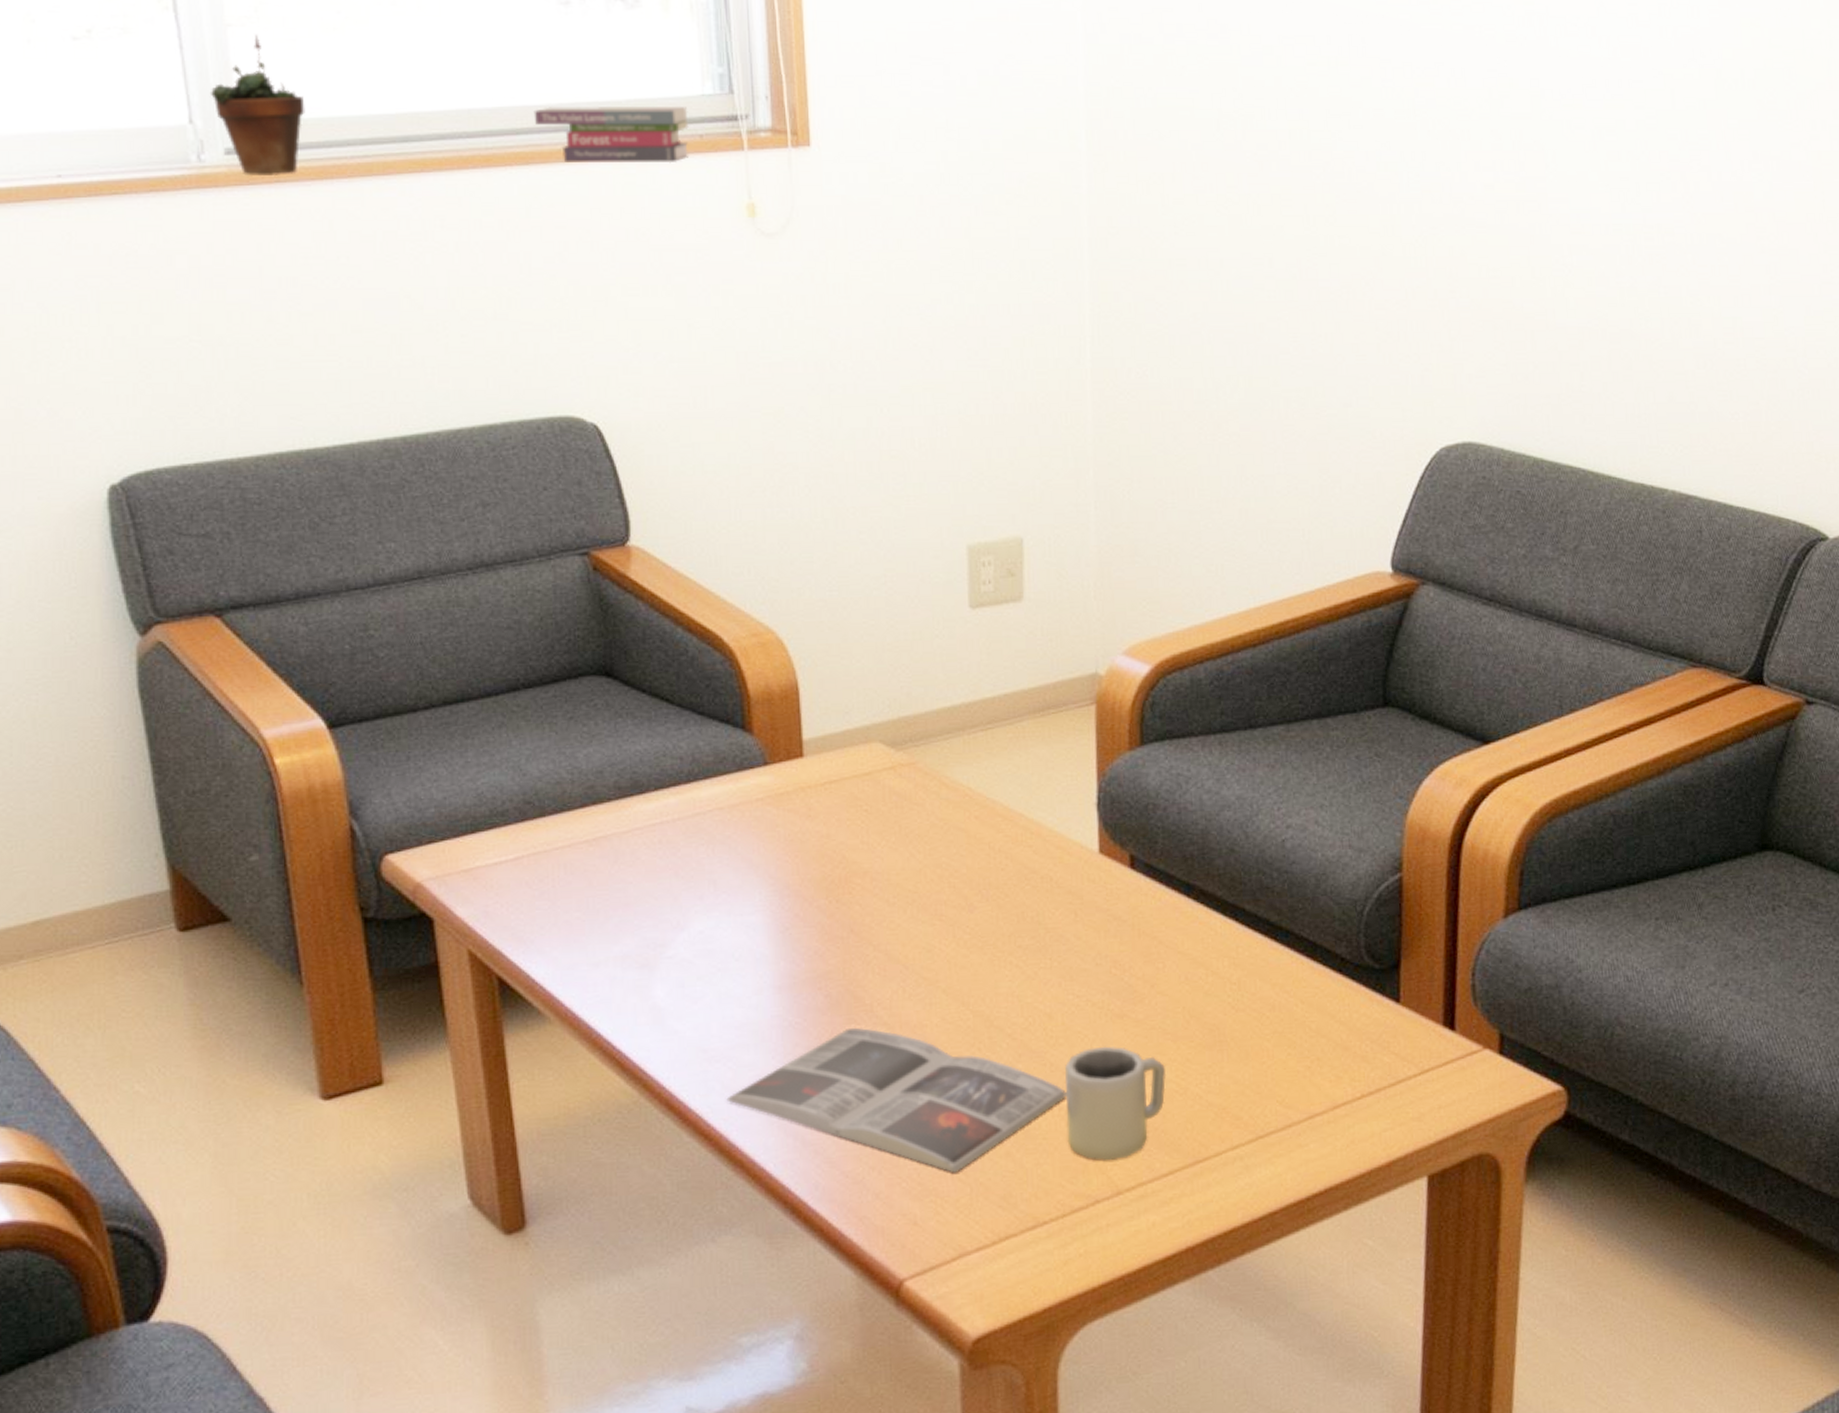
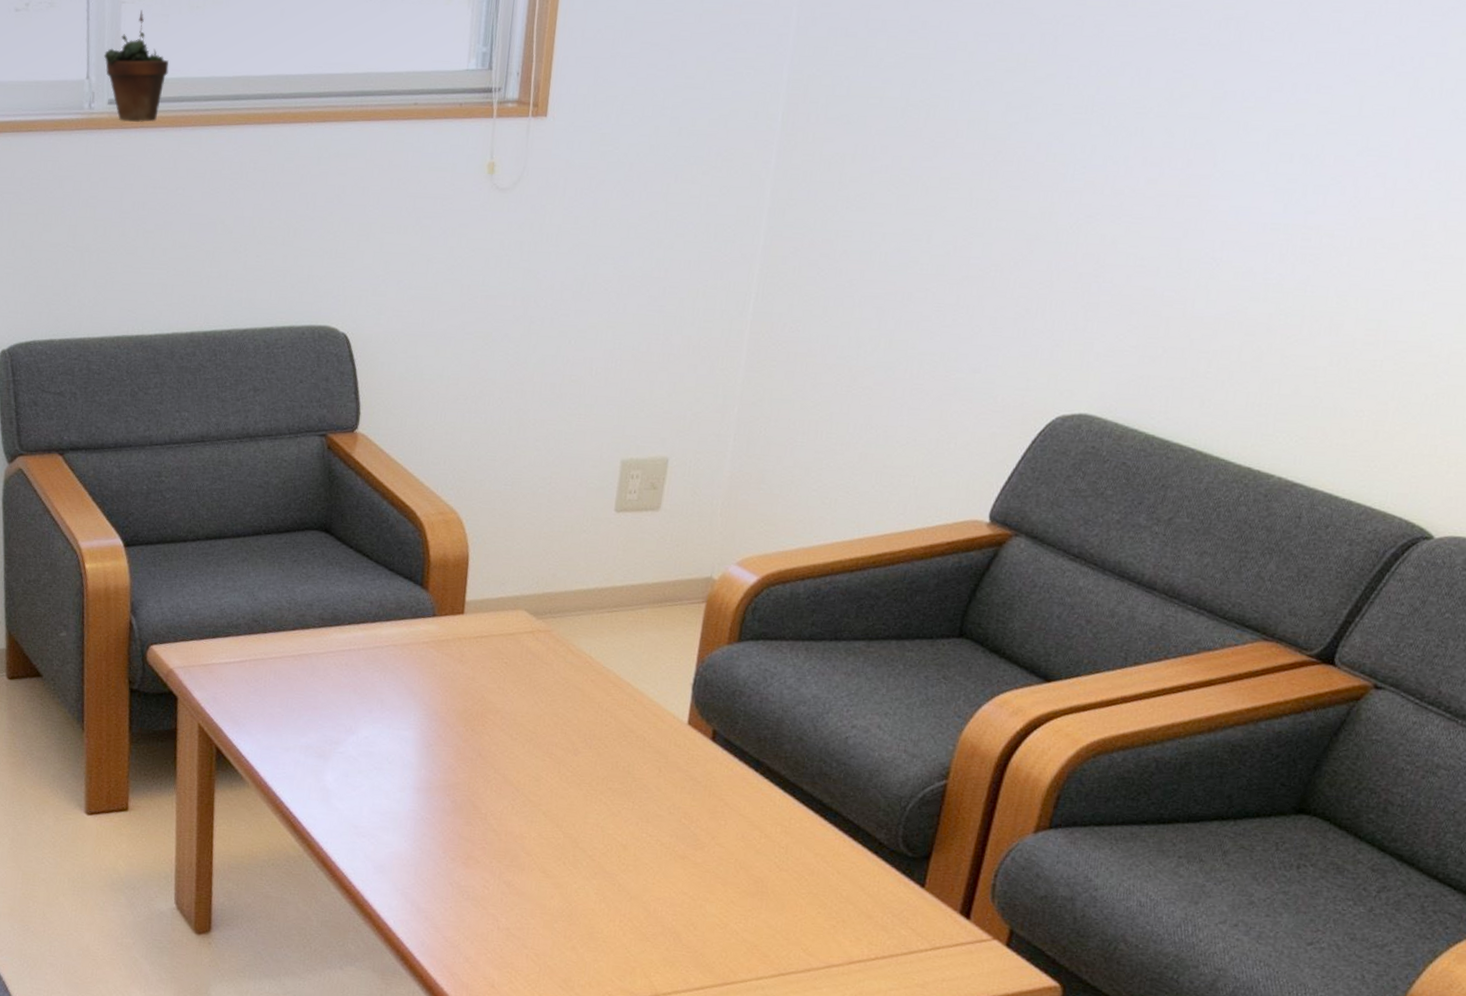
books: present [533,107,690,164] -> none [334,75,454,126]
magazine: present [726,1027,1067,1173] -> none [366,828,628,955]
cup: present [1065,1046,1167,1160] -> none [622,878,712,970]

